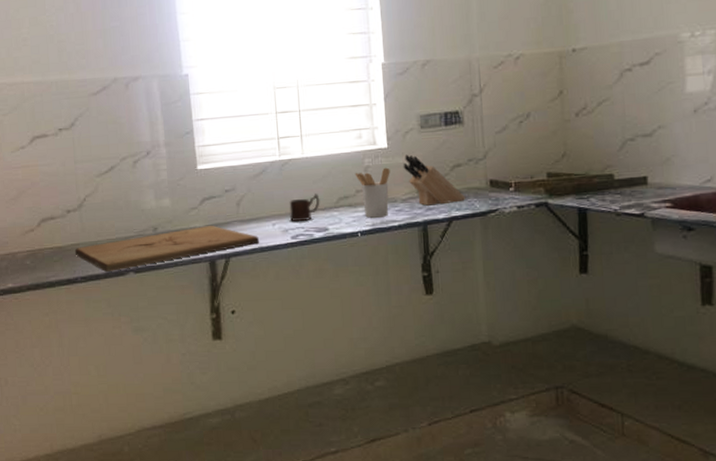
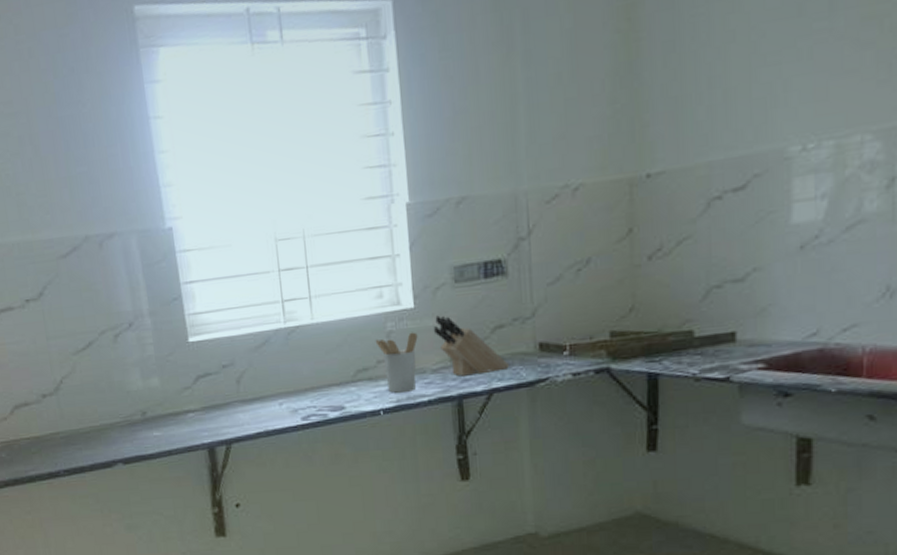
cutting board: present [74,225,260,272] -> none [54,406,265,463]
mug: present [289,193,320,221] -> none [298,366,335,400]

